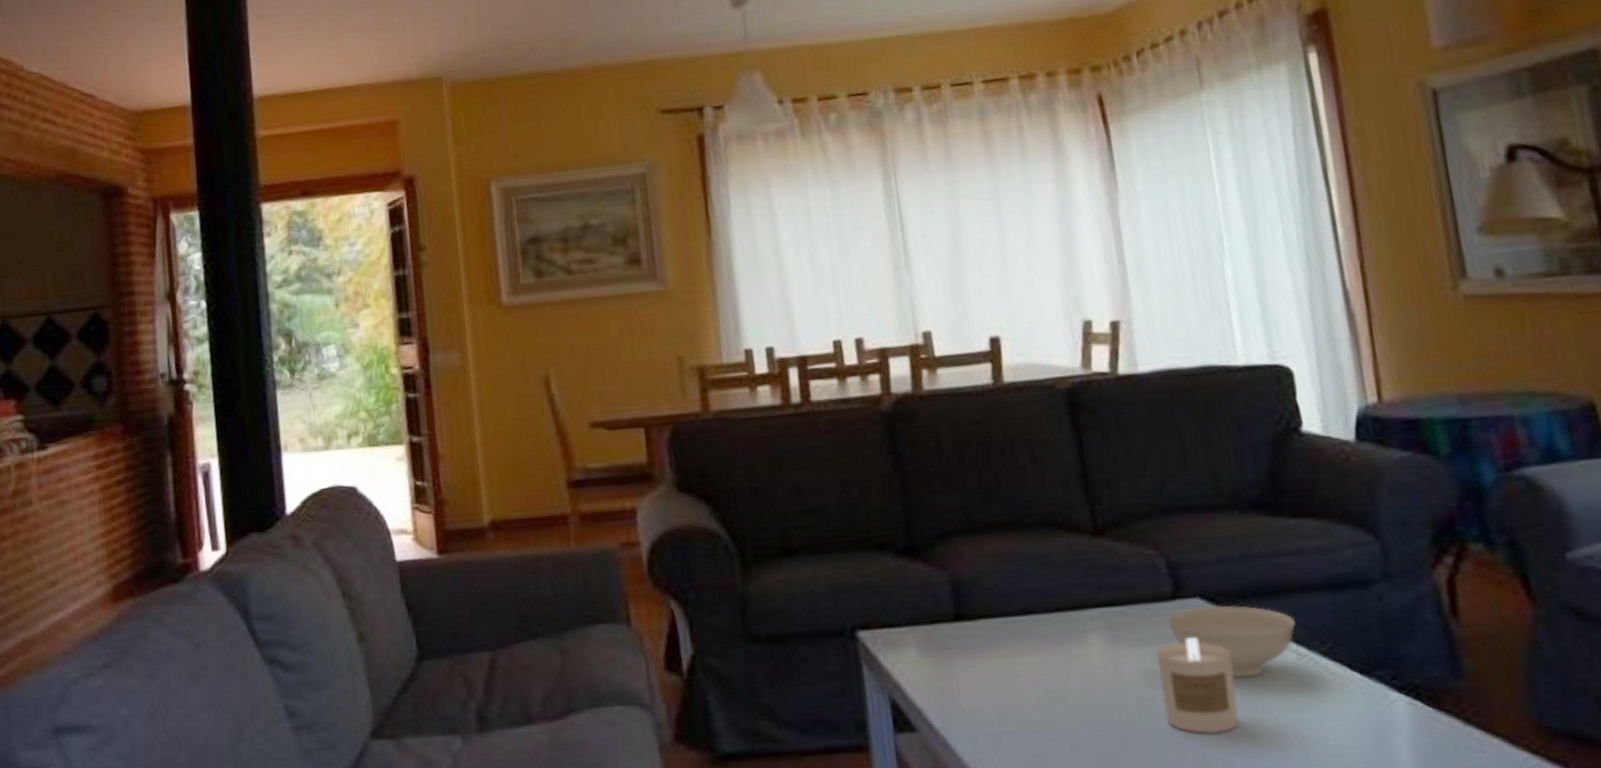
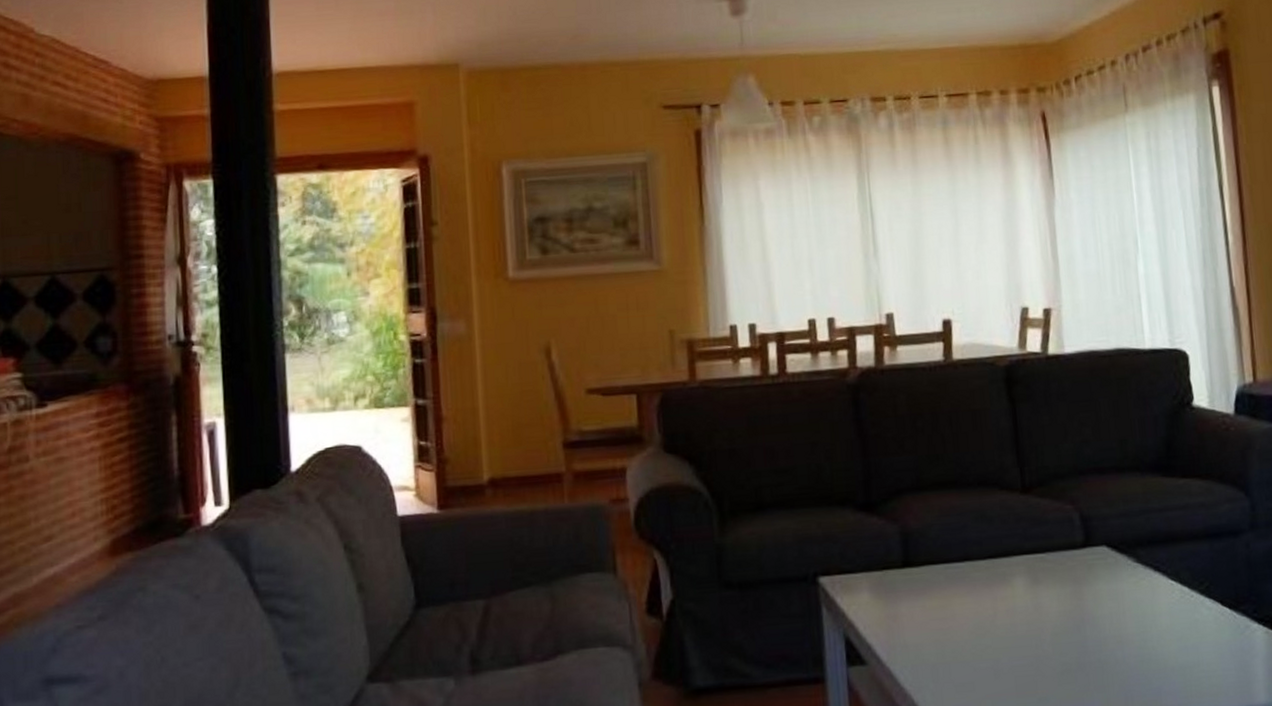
candle: present [1156,638,1239,735] -> none [1068,580,1133,662]
decorative bowl: present [1166,605,1296,678] -> none [1078,552,1181,614]

